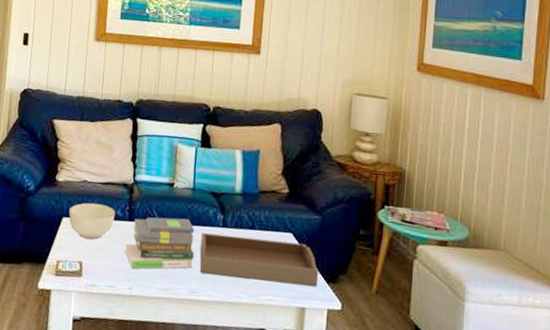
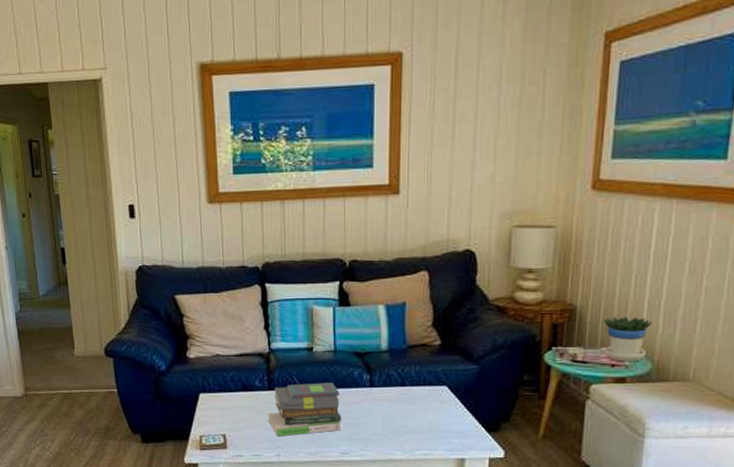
bowl: present [68,202,115,240] -> none [204,376,253,413]
serving tray: present [199,233,319,286] -> none [347,394,479,437]
flowerpot: none [428,184,468,228] -> present [603,316,652,362]

